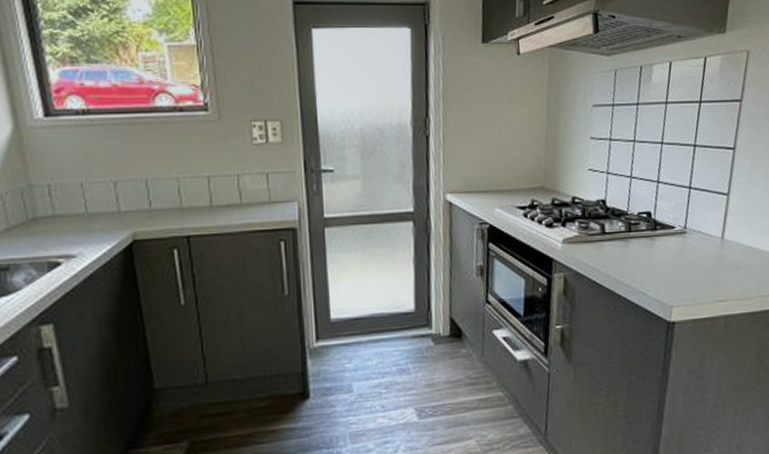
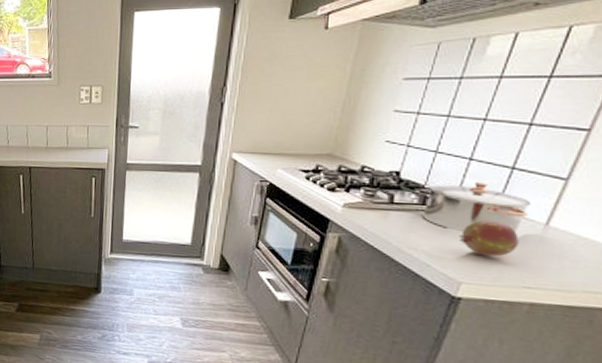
cooking pot: none [630,203,709,255] -> present [423,181,532,233]
fruit: none [663,239,707,276] -> present [459,219,519,257]

